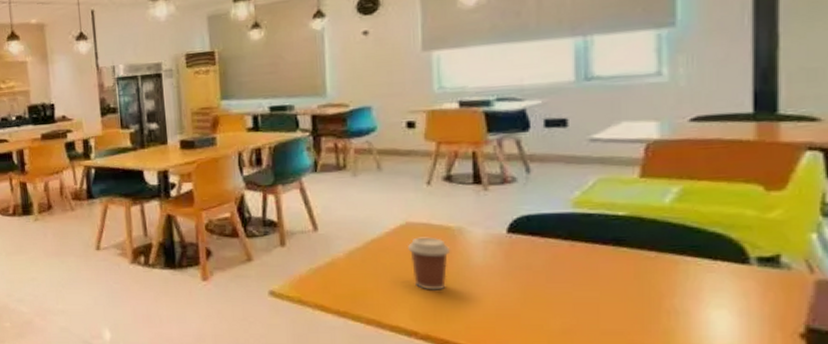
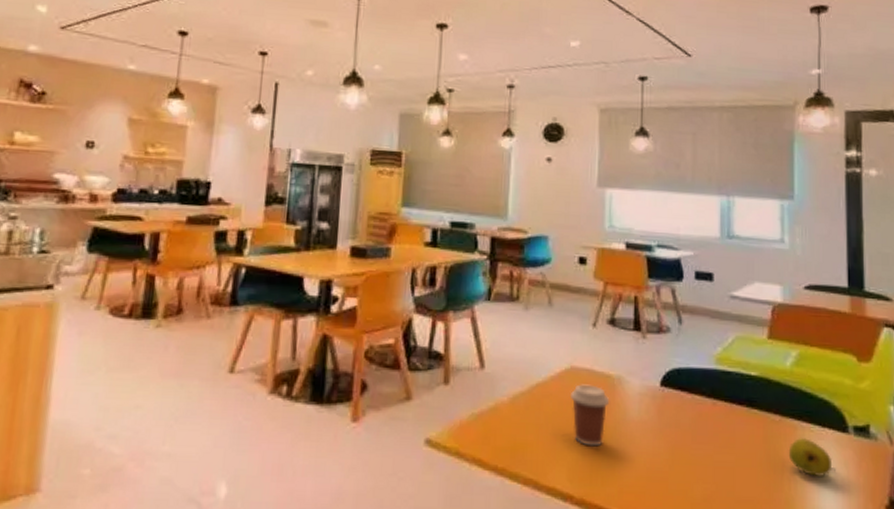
fruit: none [667,272,732,308] -> present [788,438,837,476]

